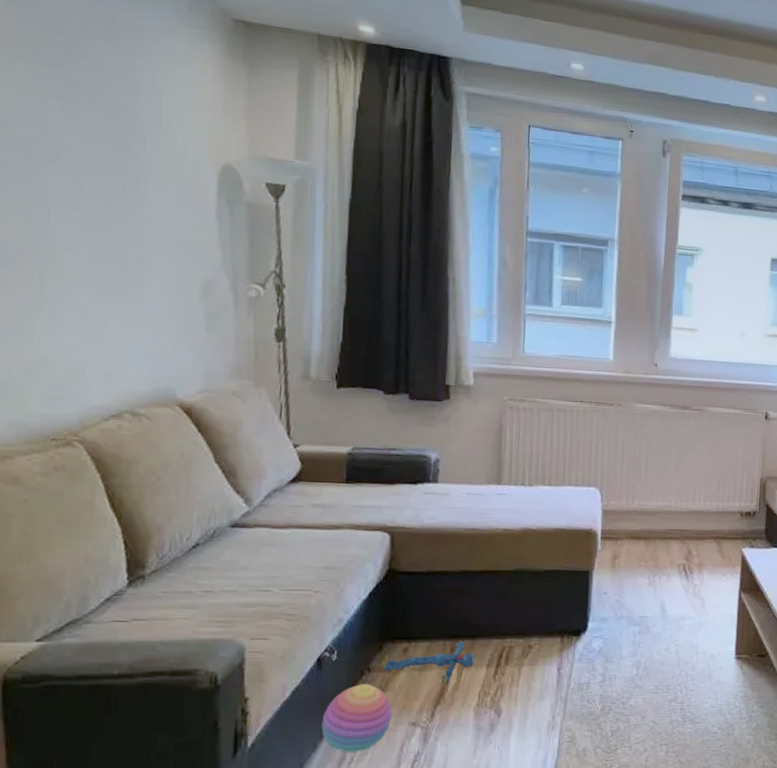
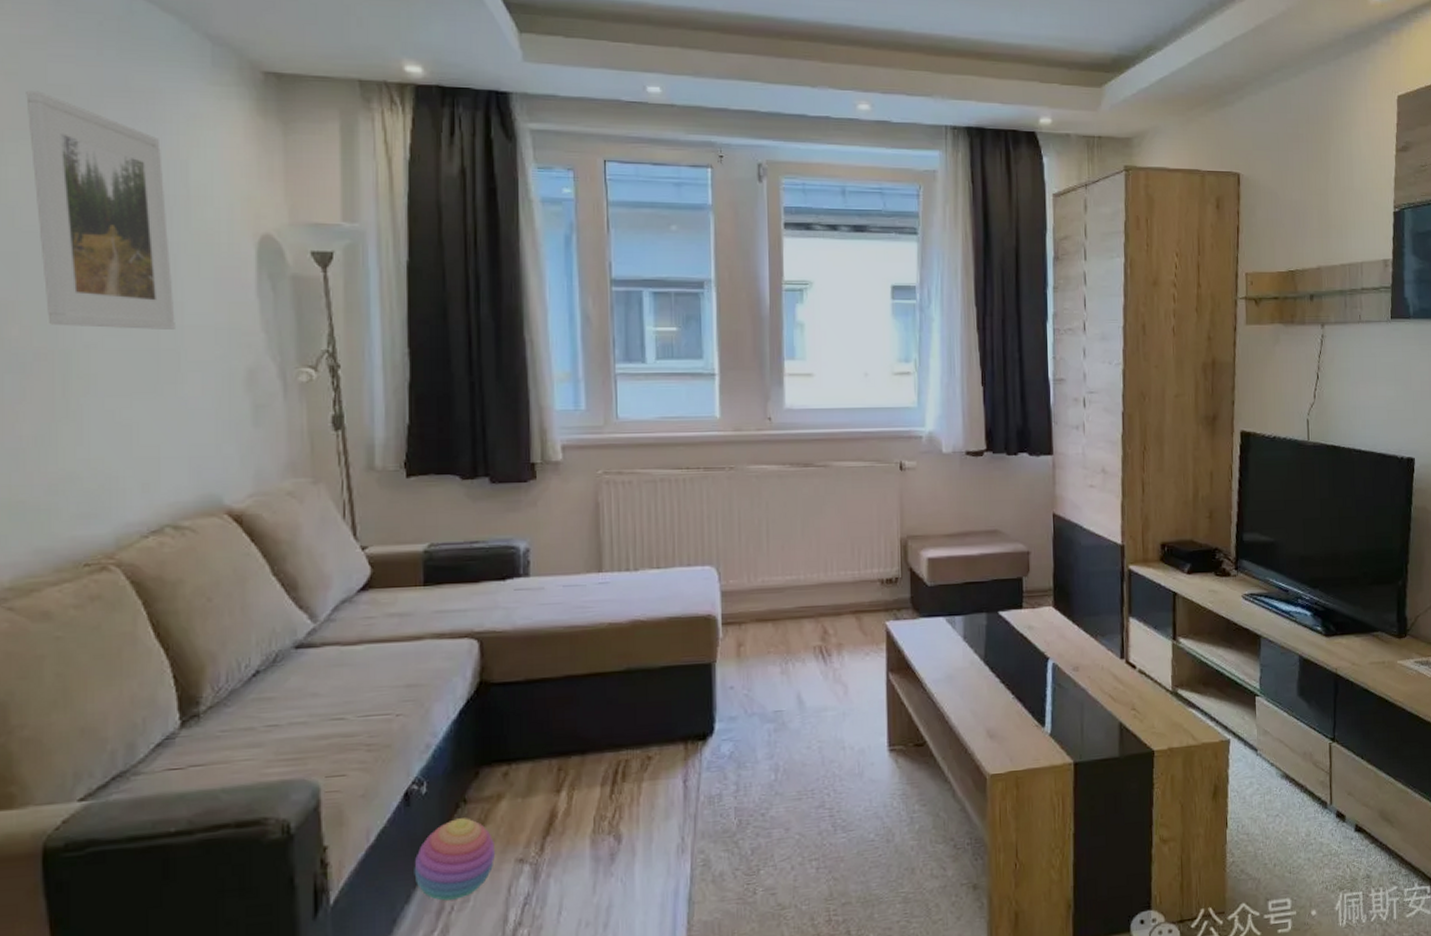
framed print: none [22,17,143,241] -> present [26,90,175,329]
plush toy: present [381,640,475,685] -> none [478,757,587,812]

